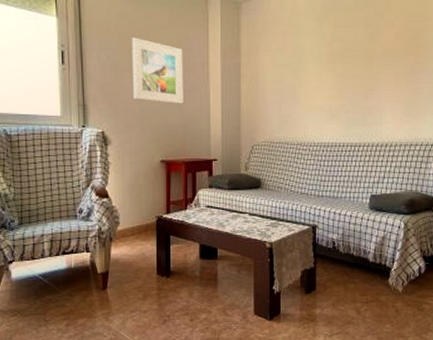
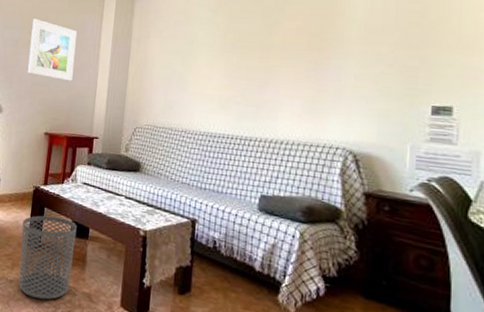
waste bin: none [149,243,205,322] -> present [18,215,77,300]

